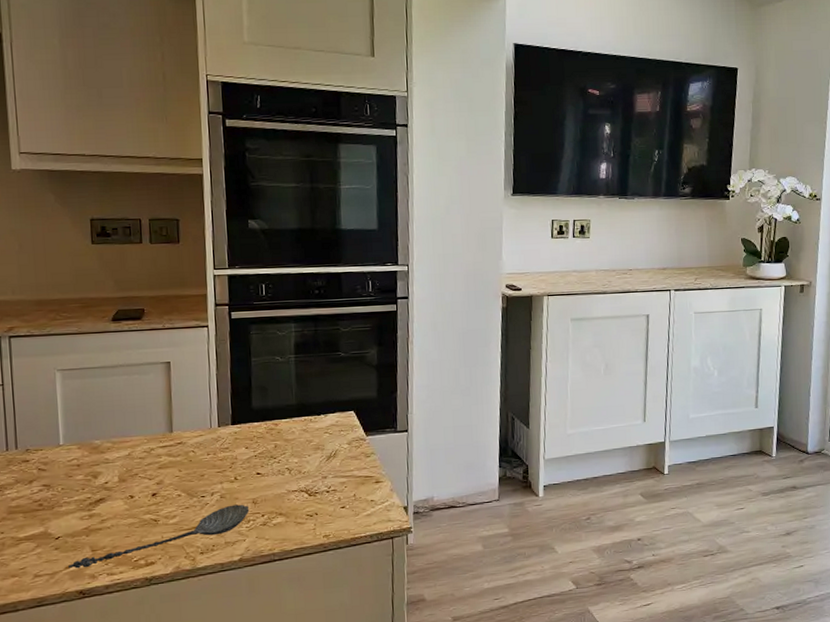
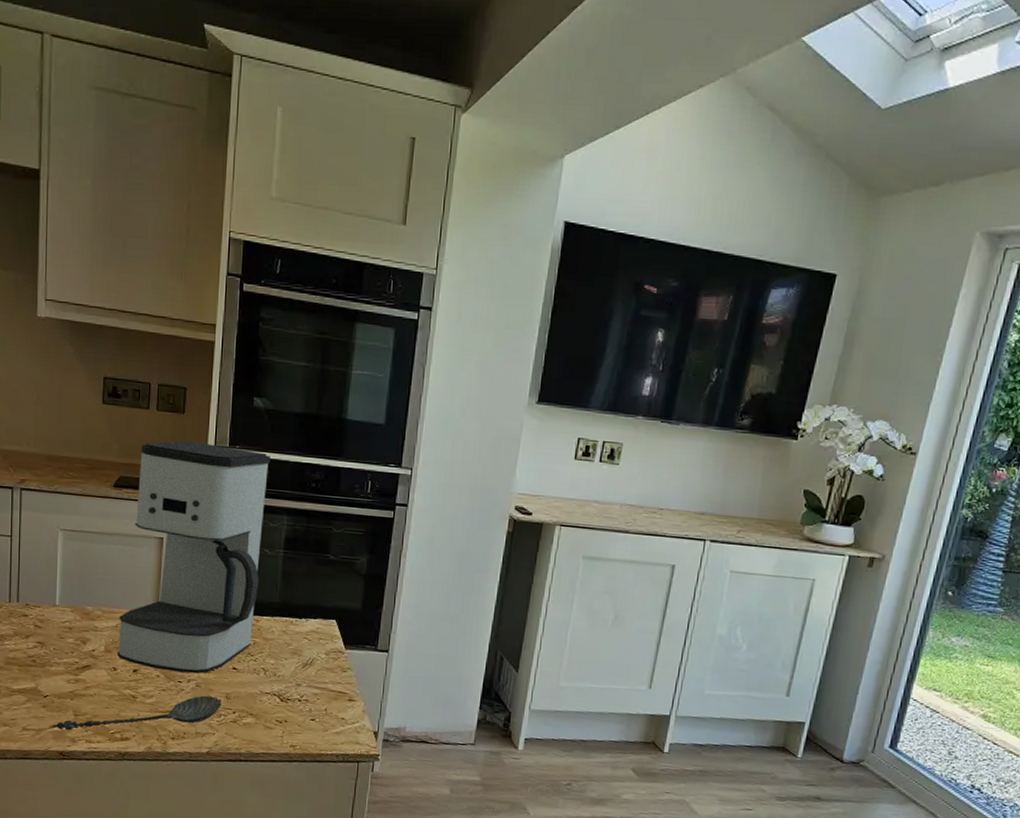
coffee maker: none [131,267,274,489] -> present [117,440,270,674]

